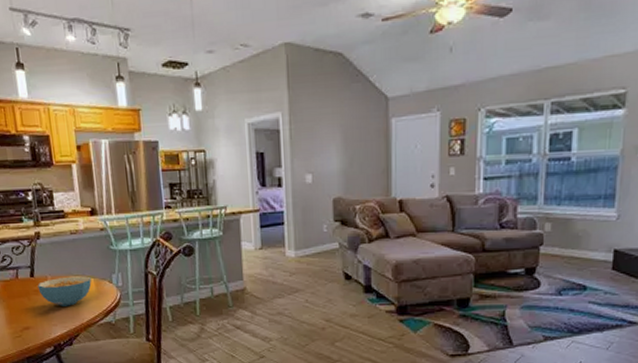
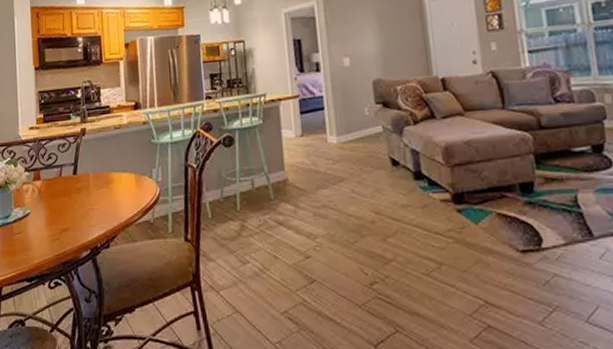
cereal bowl: present [38,276,92,306] -> none [79,171,132,205]

